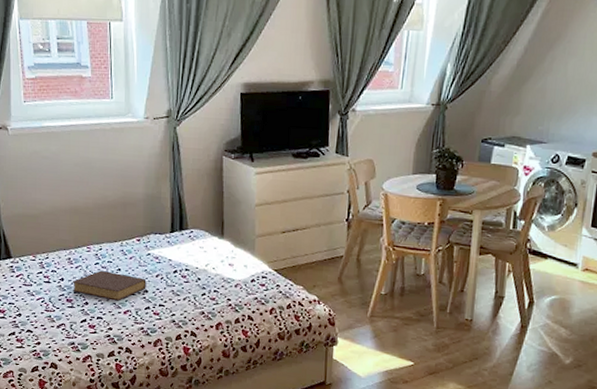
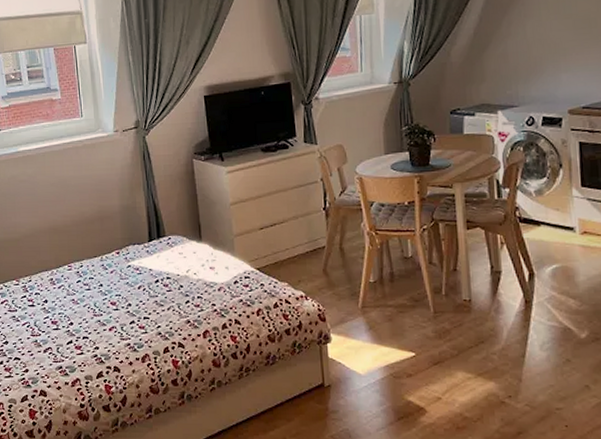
book: present [72,270,146,301] -> none [55,288,129,318]

